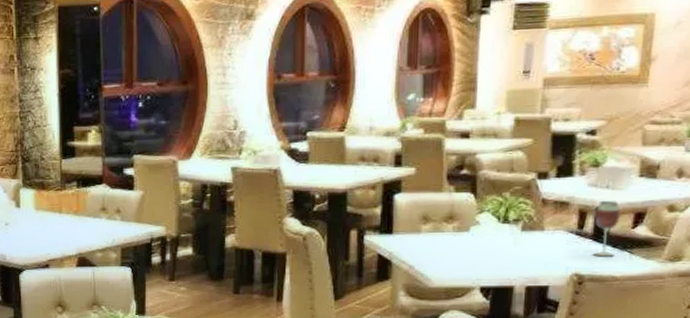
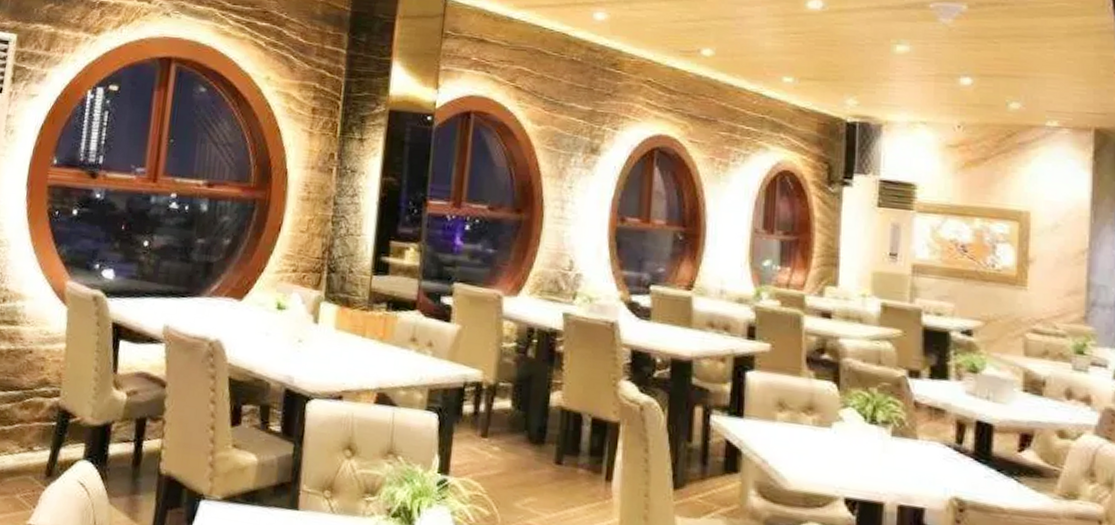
wineglass: present [593,201,622,257] -> none [975,414,1006,483]

